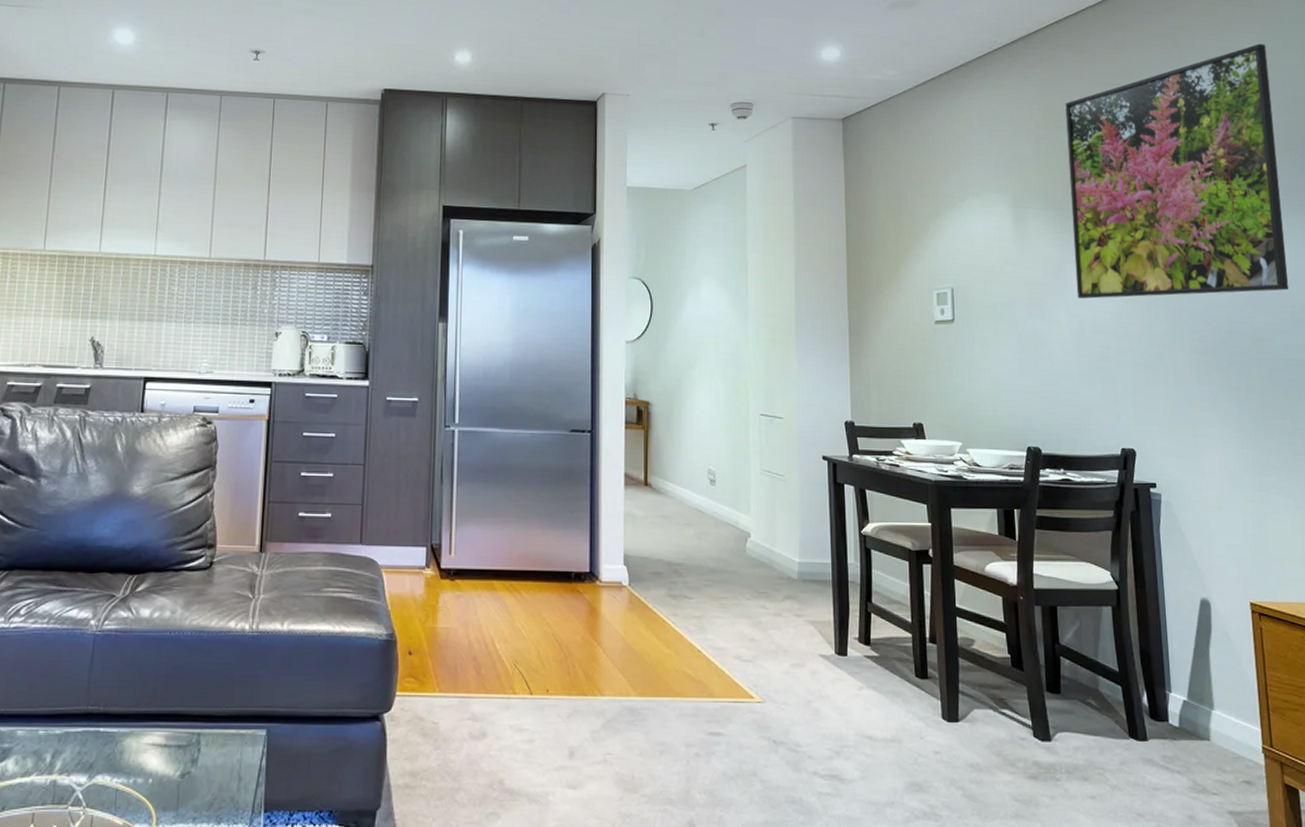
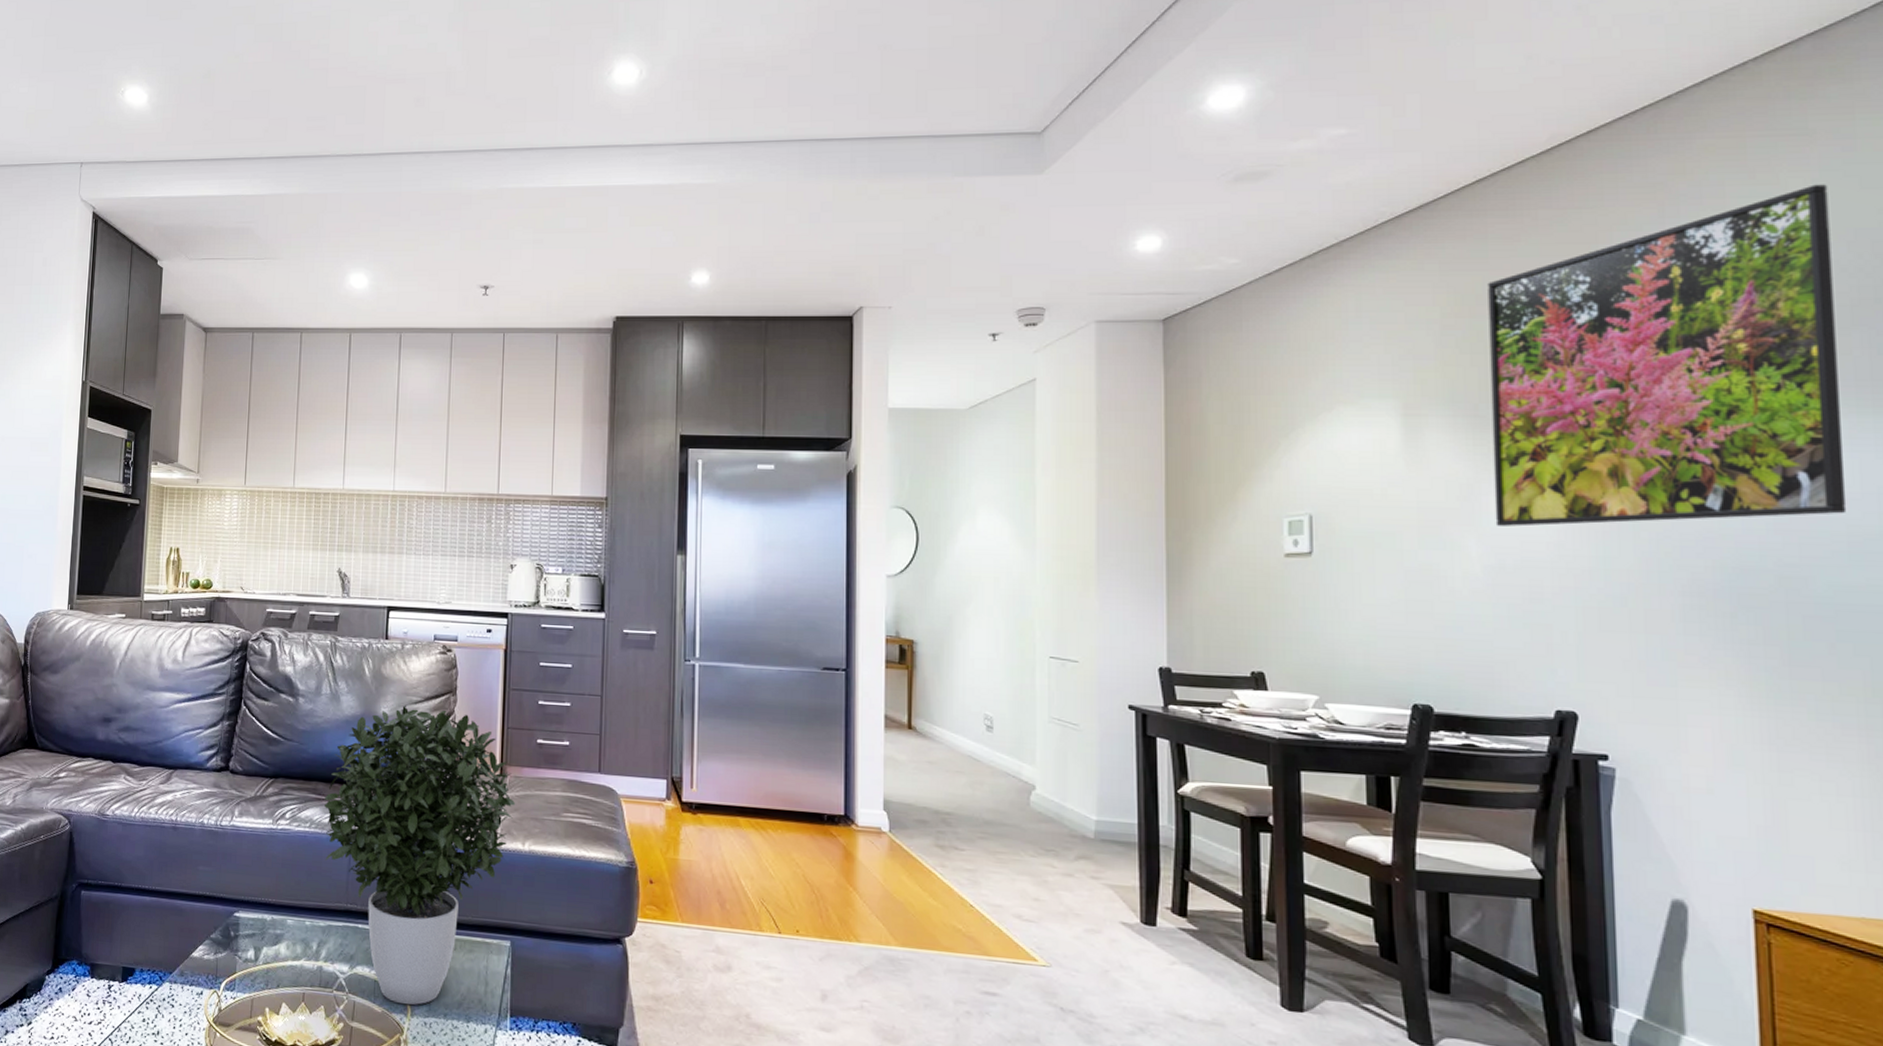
potted plant: none [64,481,275,813] -> present [324,704,516,1005]

